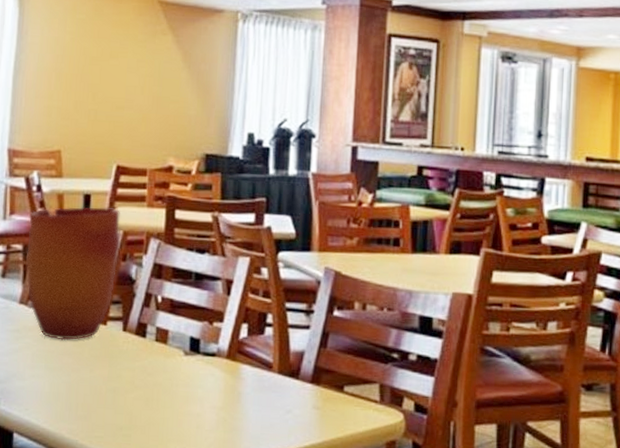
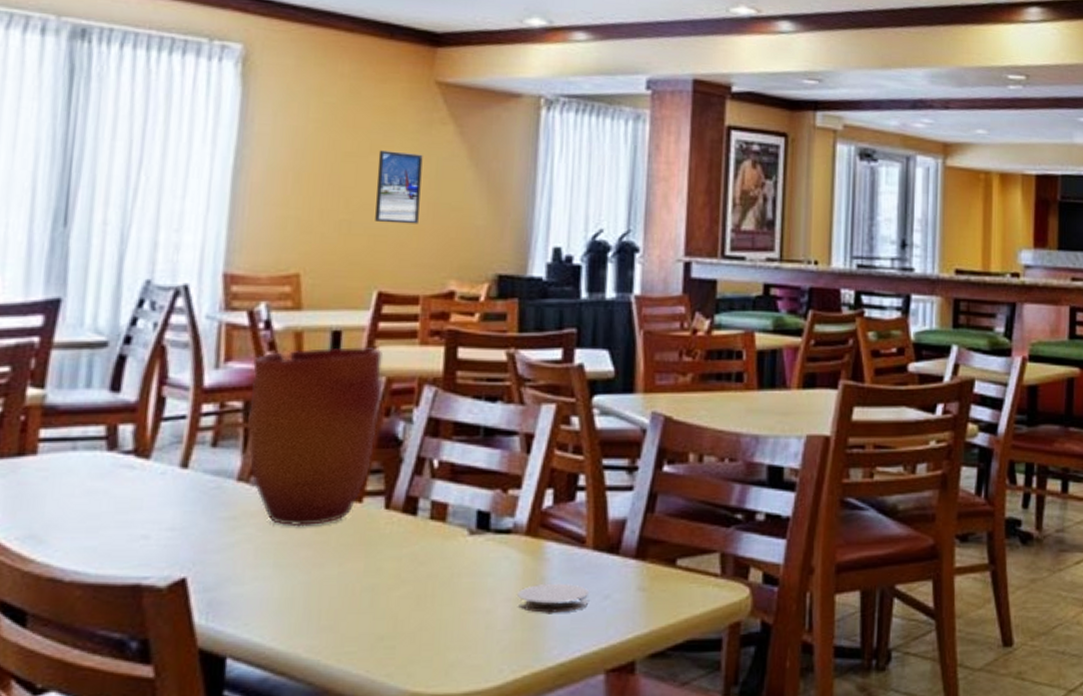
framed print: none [114,56,149,113] -> present [375,150,423,224]
coaster: none [220,397,275,421] -> present [517,584,588,613]

